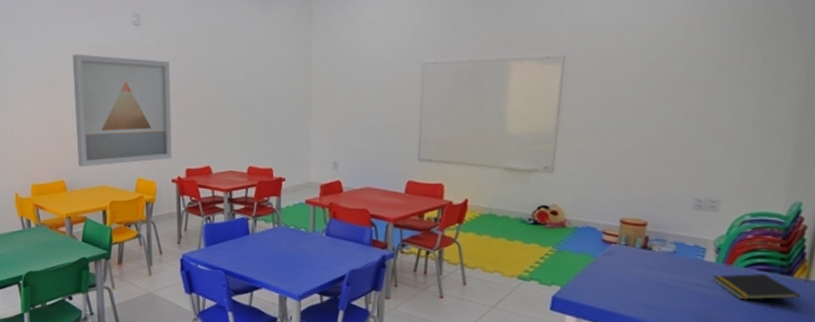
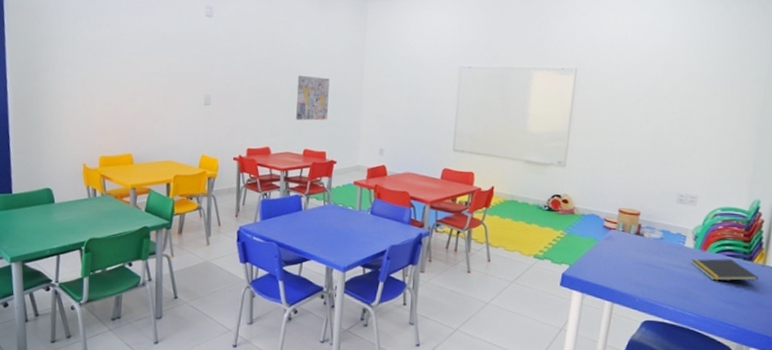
wall art: present [72,54,172,167] -> none [145,38,238,143]
wall art: none [237,84,273,134] -> present [296,75,330,121]

